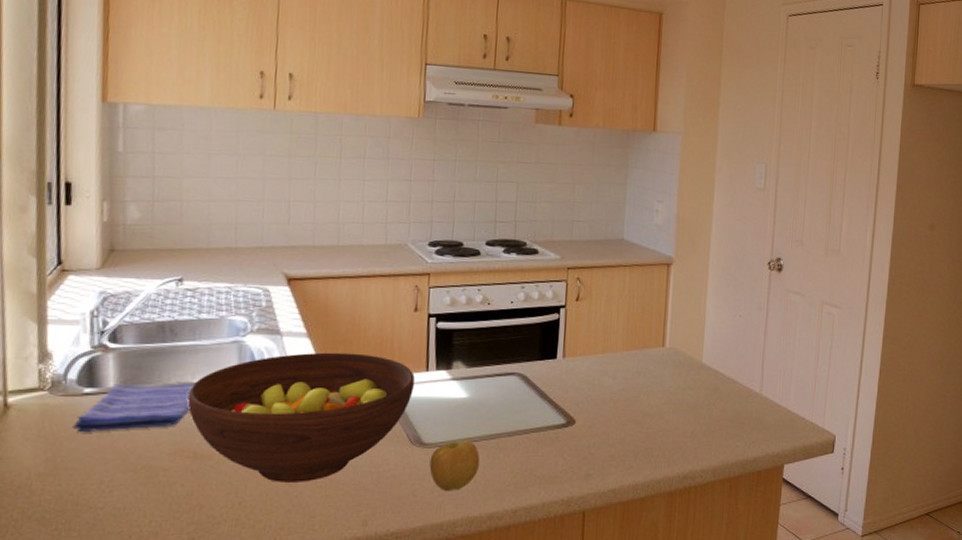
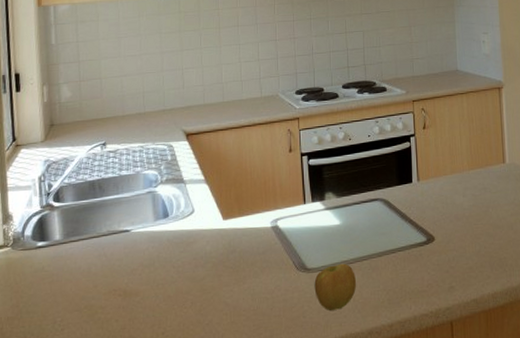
dish towel: present [73,382,196,433] -> none [31,230,121,281]
fruit bowl: present [187,352,415,482] -> none [116,193,295,313]

